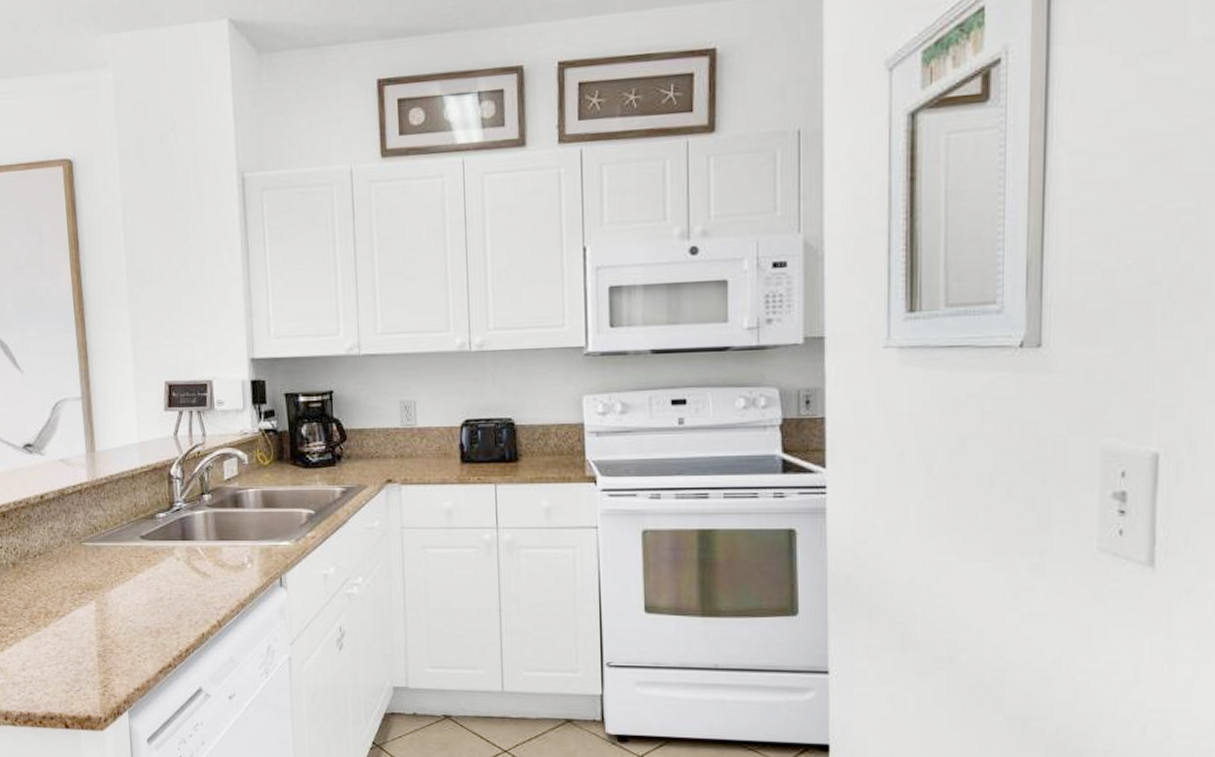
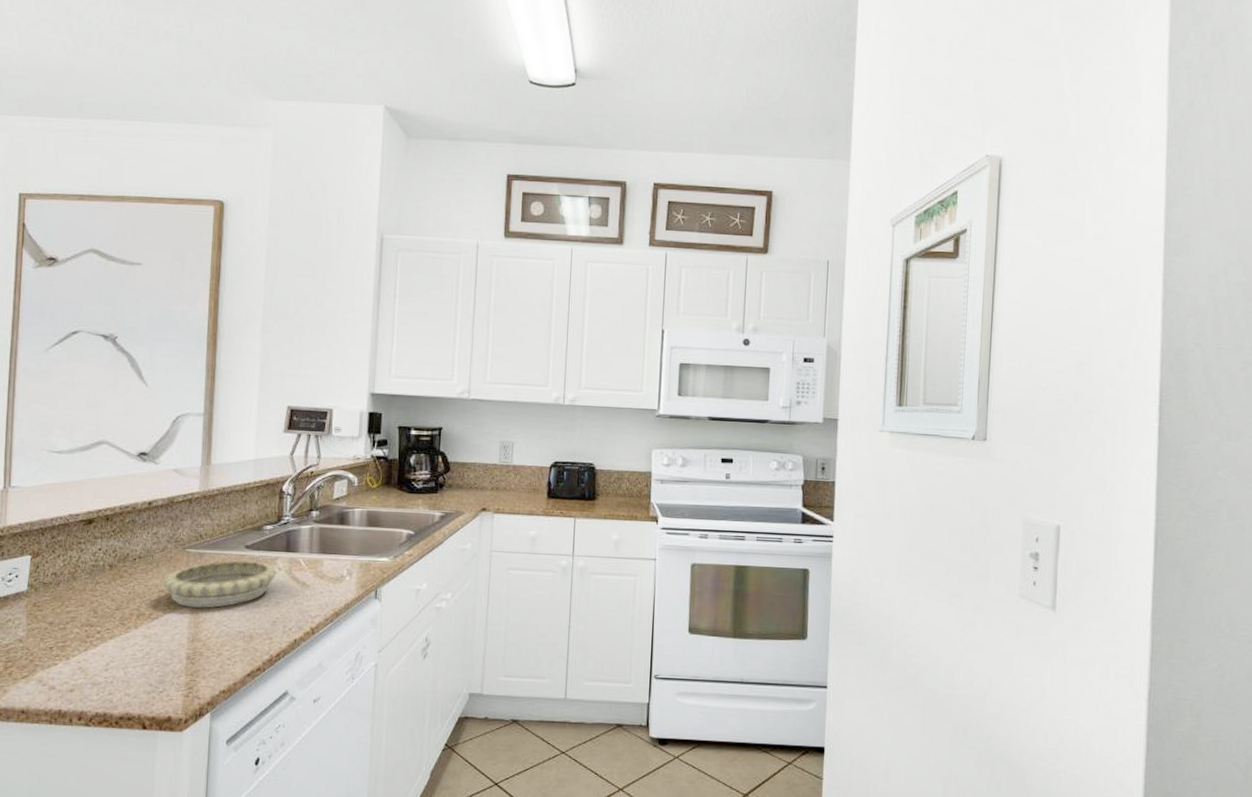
decorative bowl: none [65,552,175,604] -> present [163,560,277,608]

